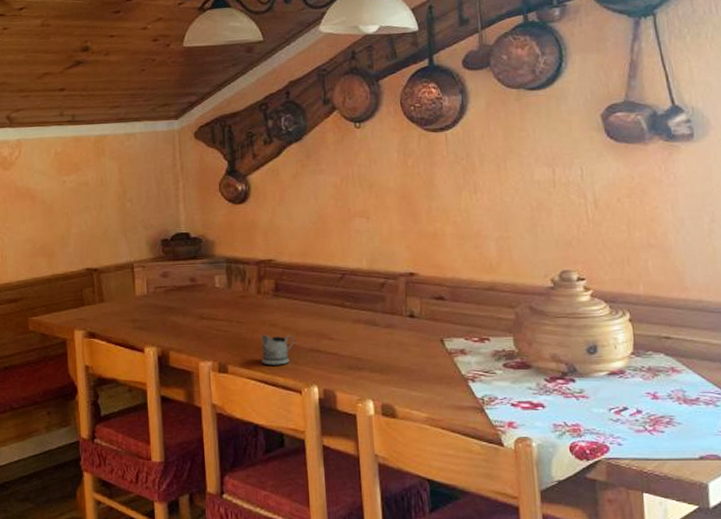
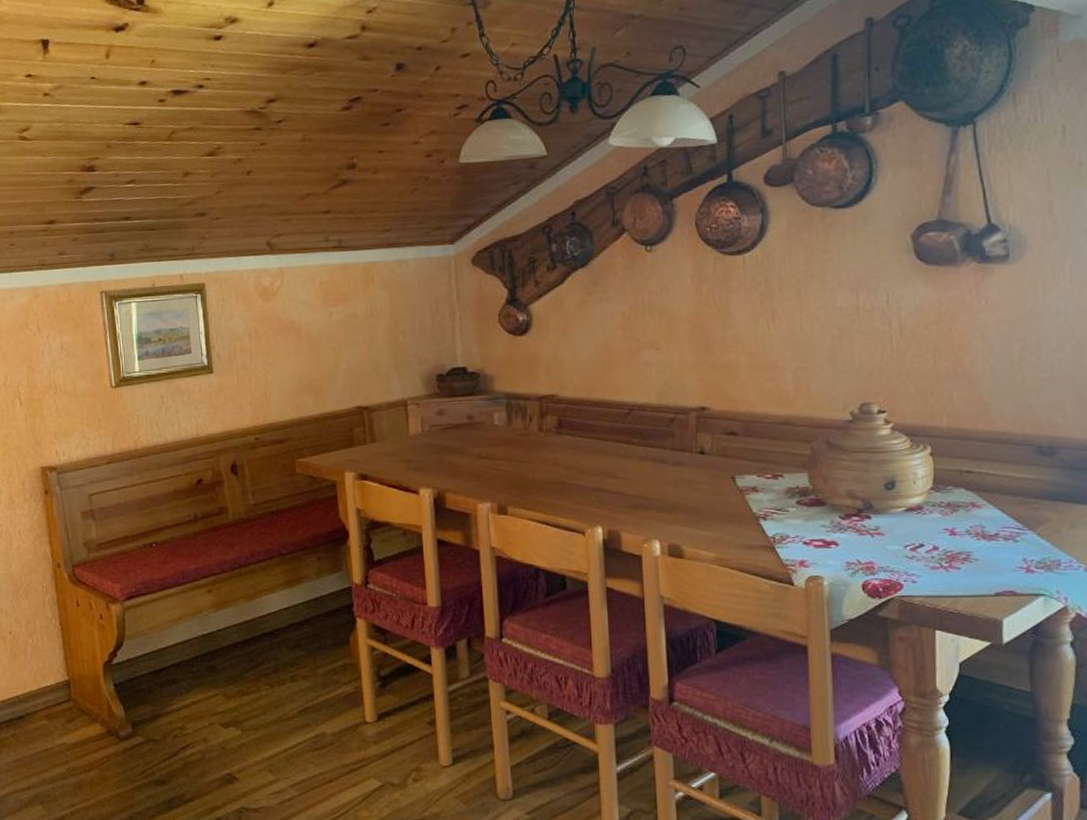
tea glass holder: present [261,334,294,365] -> none [543,474,577,506]

